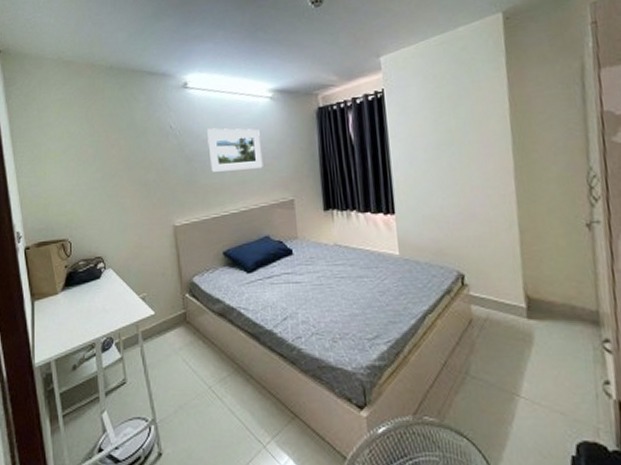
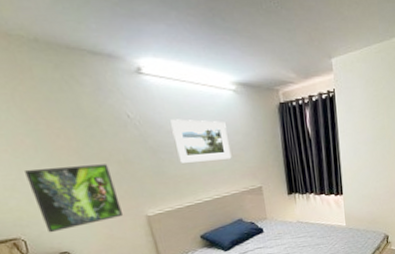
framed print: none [83,172,154,237] -> present [25,164,124,233]

